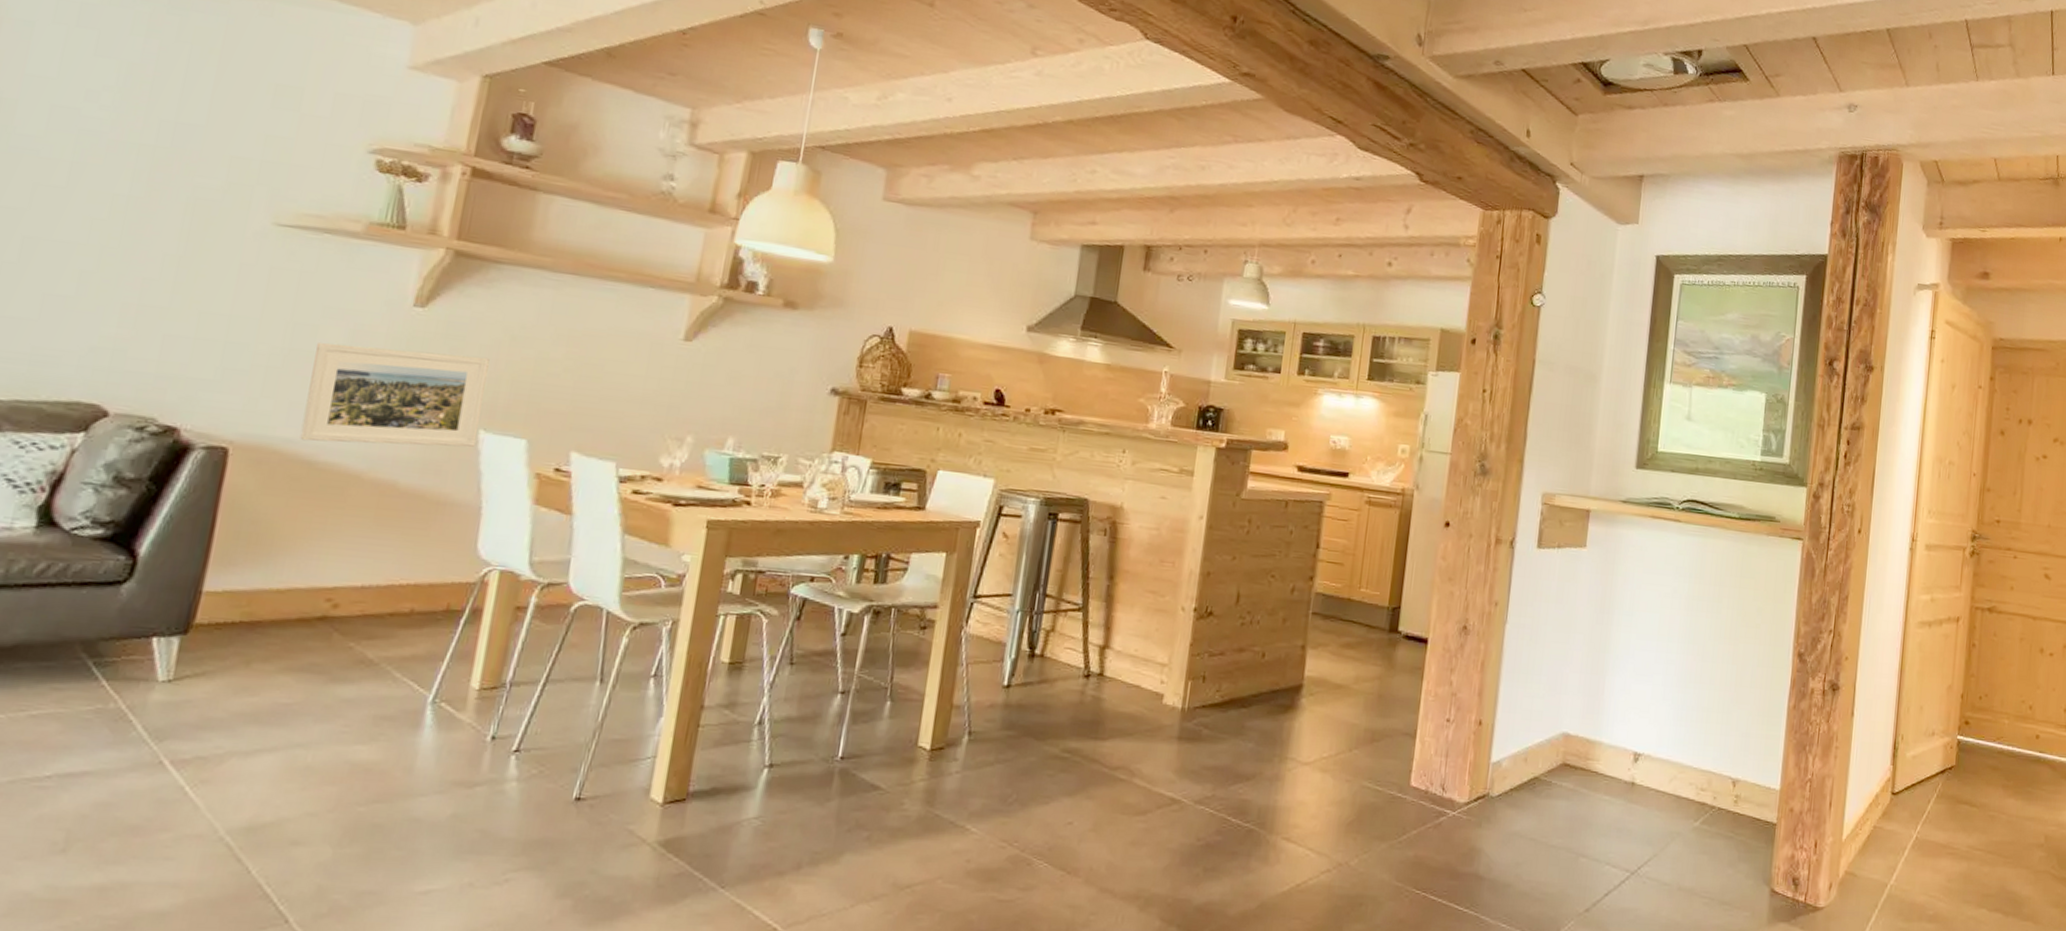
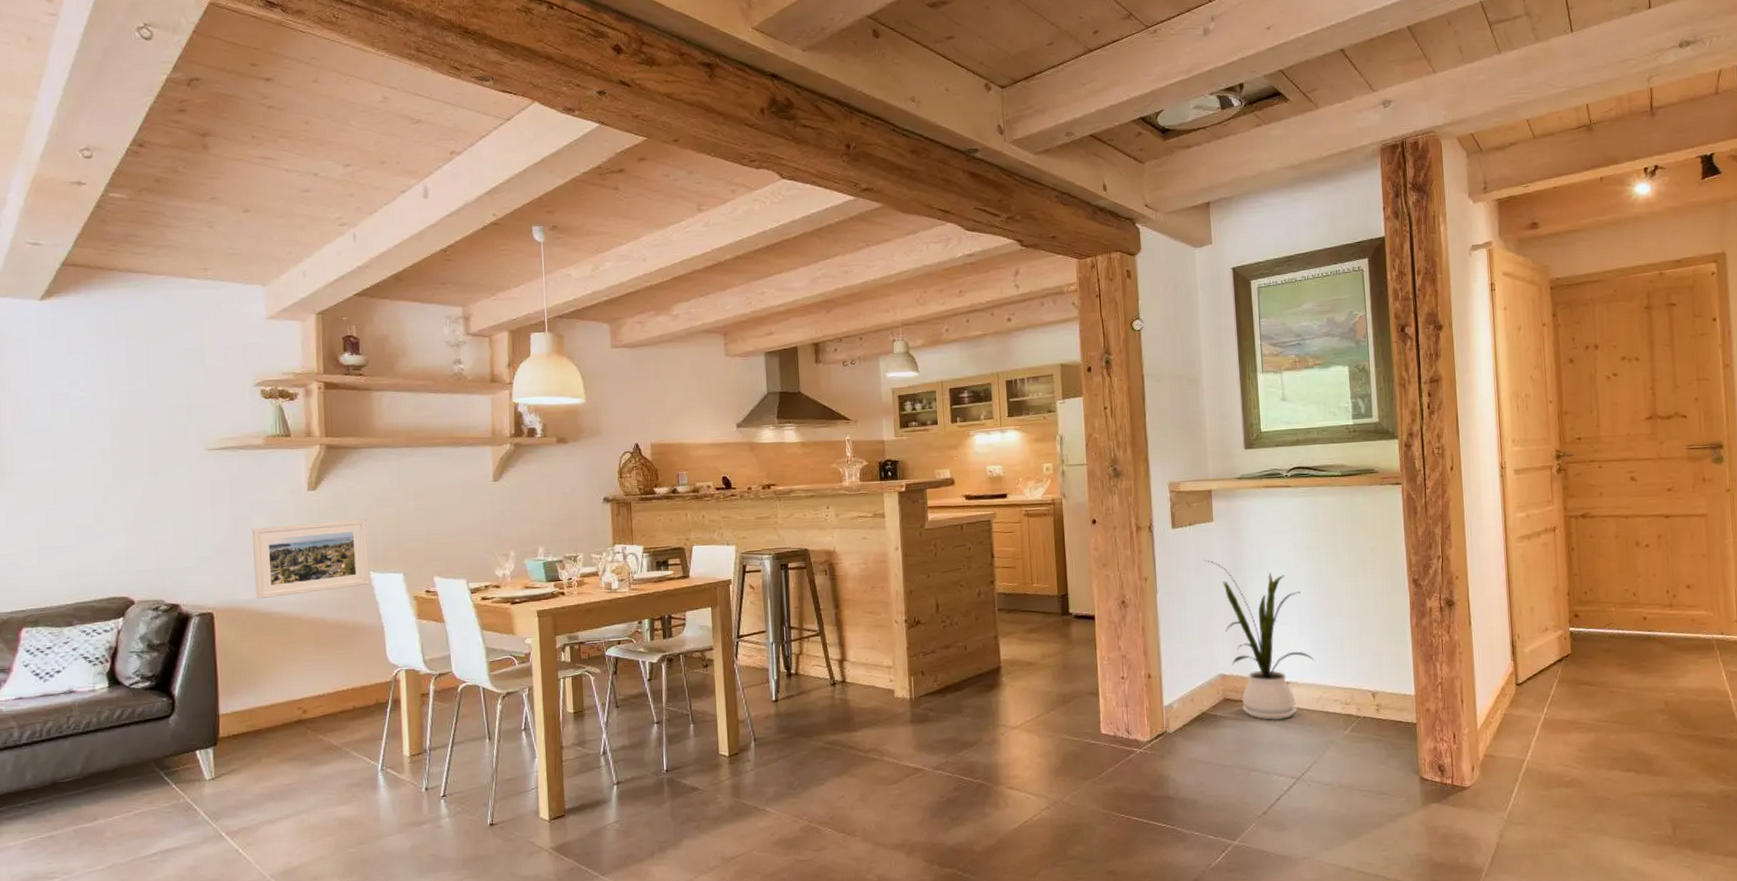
house plant: none [1568,591,1675,799] -> present [1204,559,1315,721]

